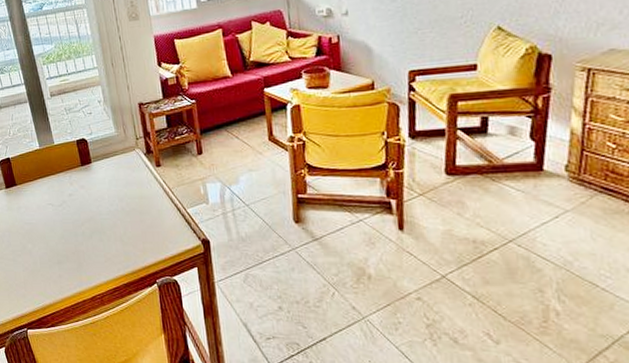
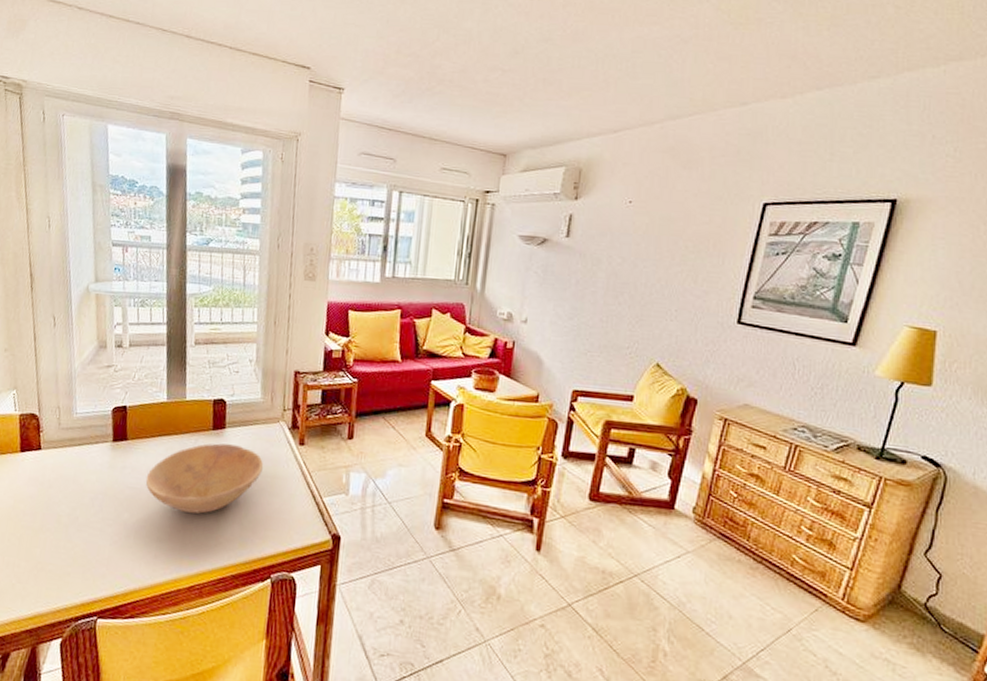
bowl: none [38,175,131,237] -> present [145,443,264,514]

